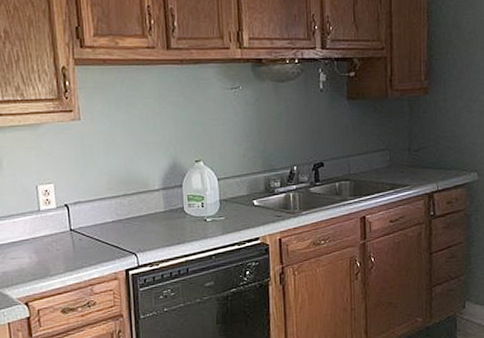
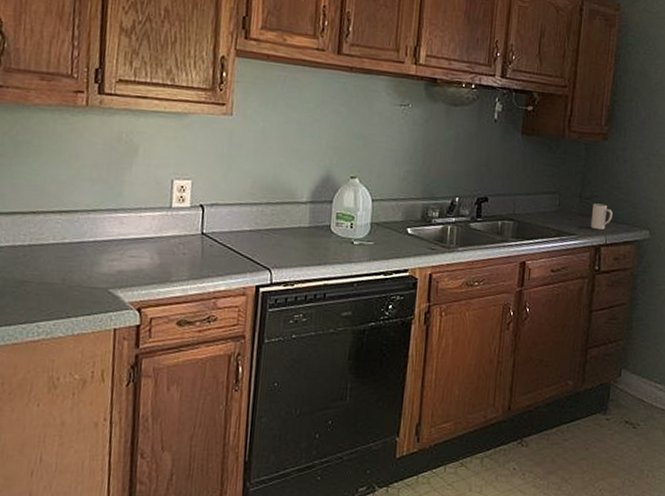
mug: none [421,154,441,178] -> present [590,203,613,229]

